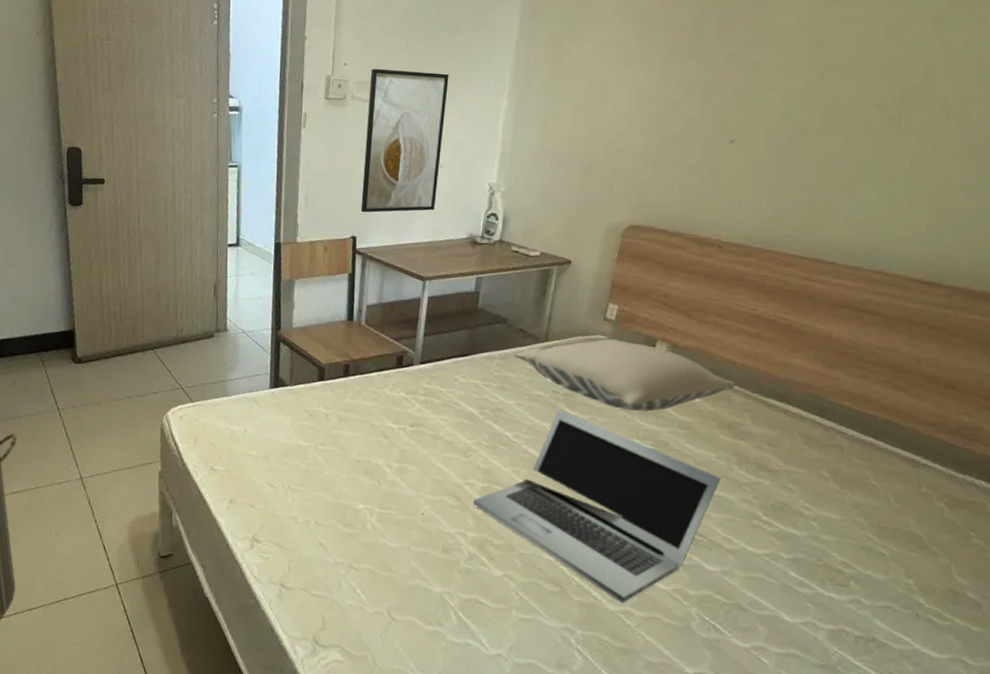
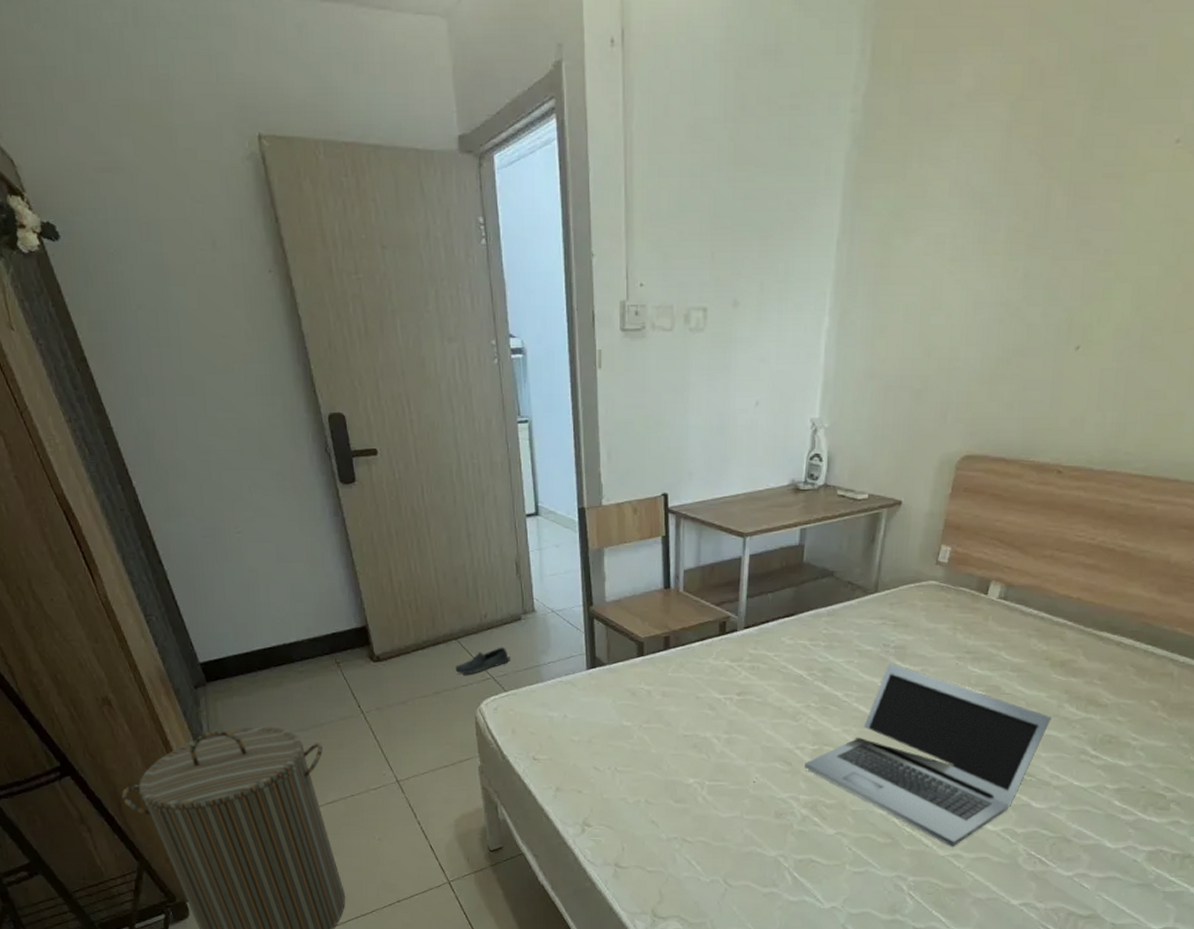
shoe: none [149,360,200,383] -> present [455,647,510,675]
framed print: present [360,68,449,213] -> none [670,287,762,465]
pillow: present [514,338,737,412] -> none [842,583,1072,658]

